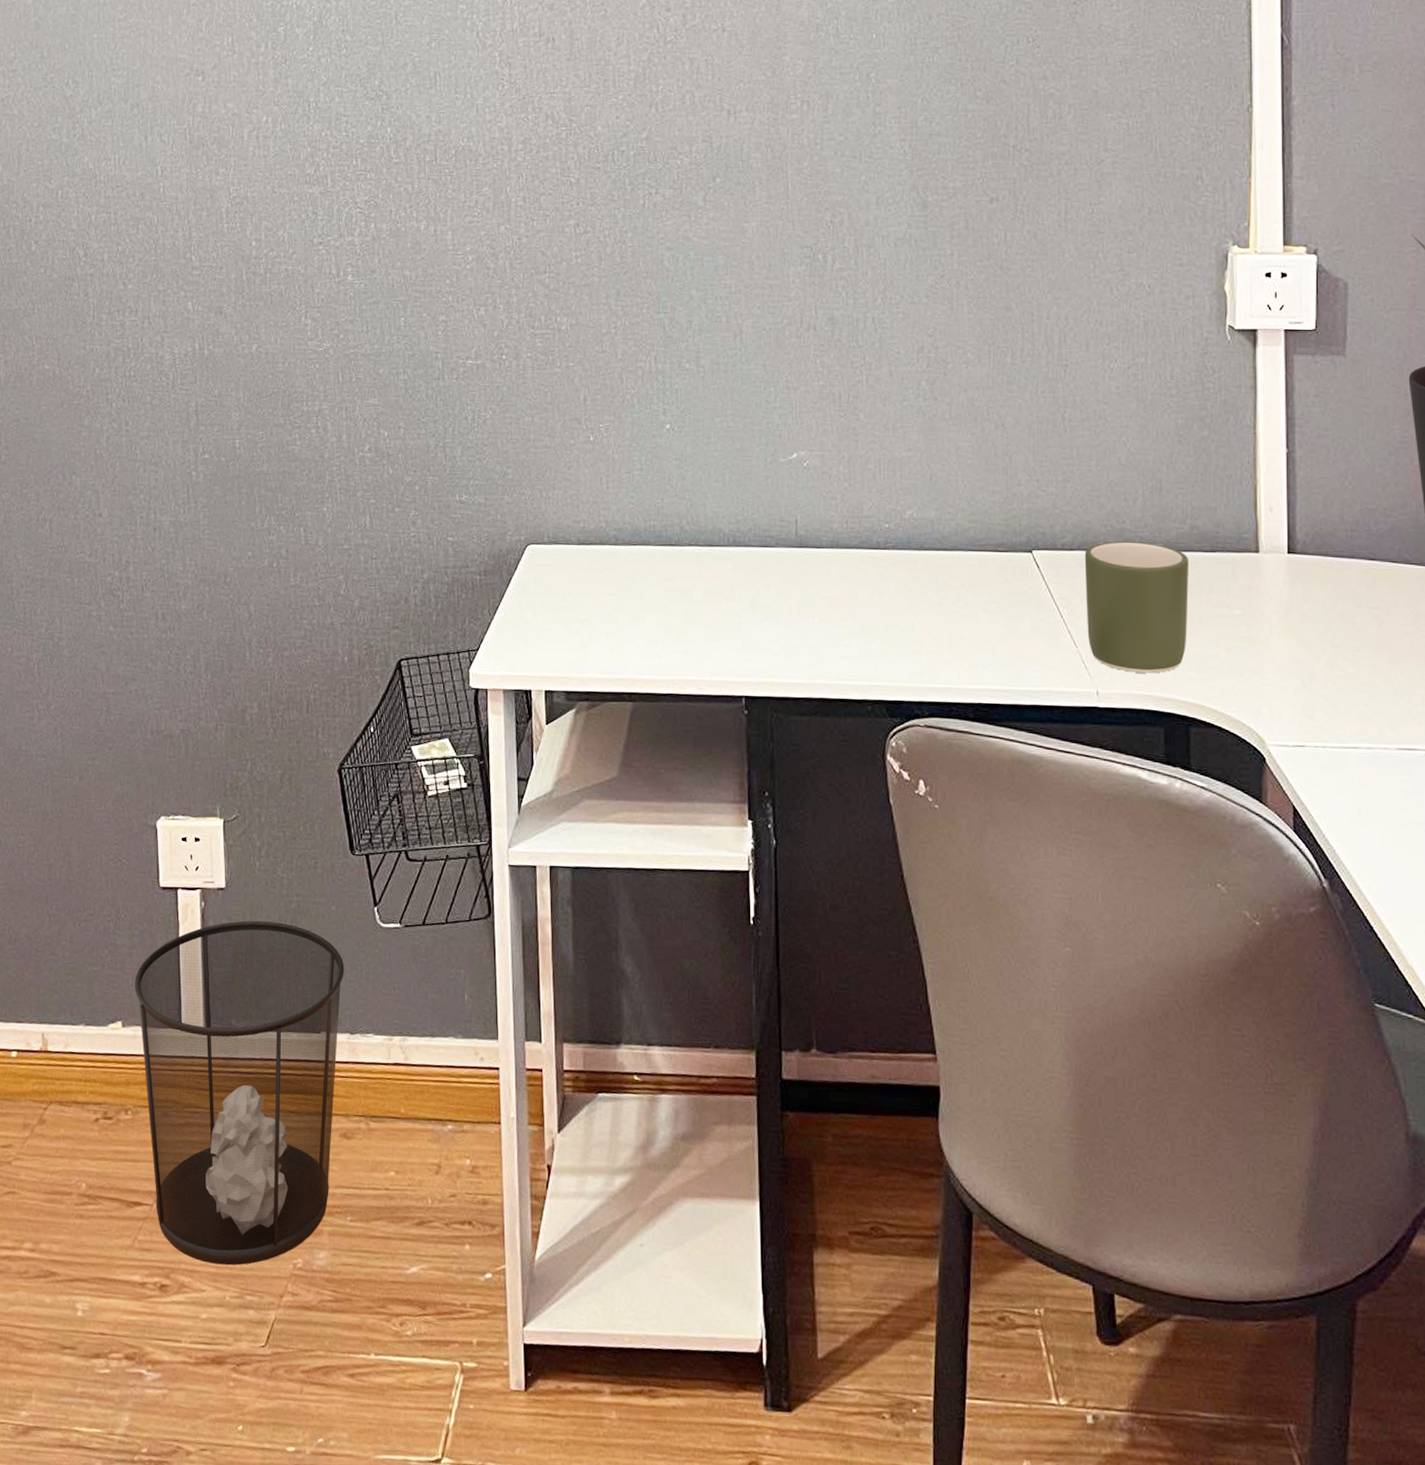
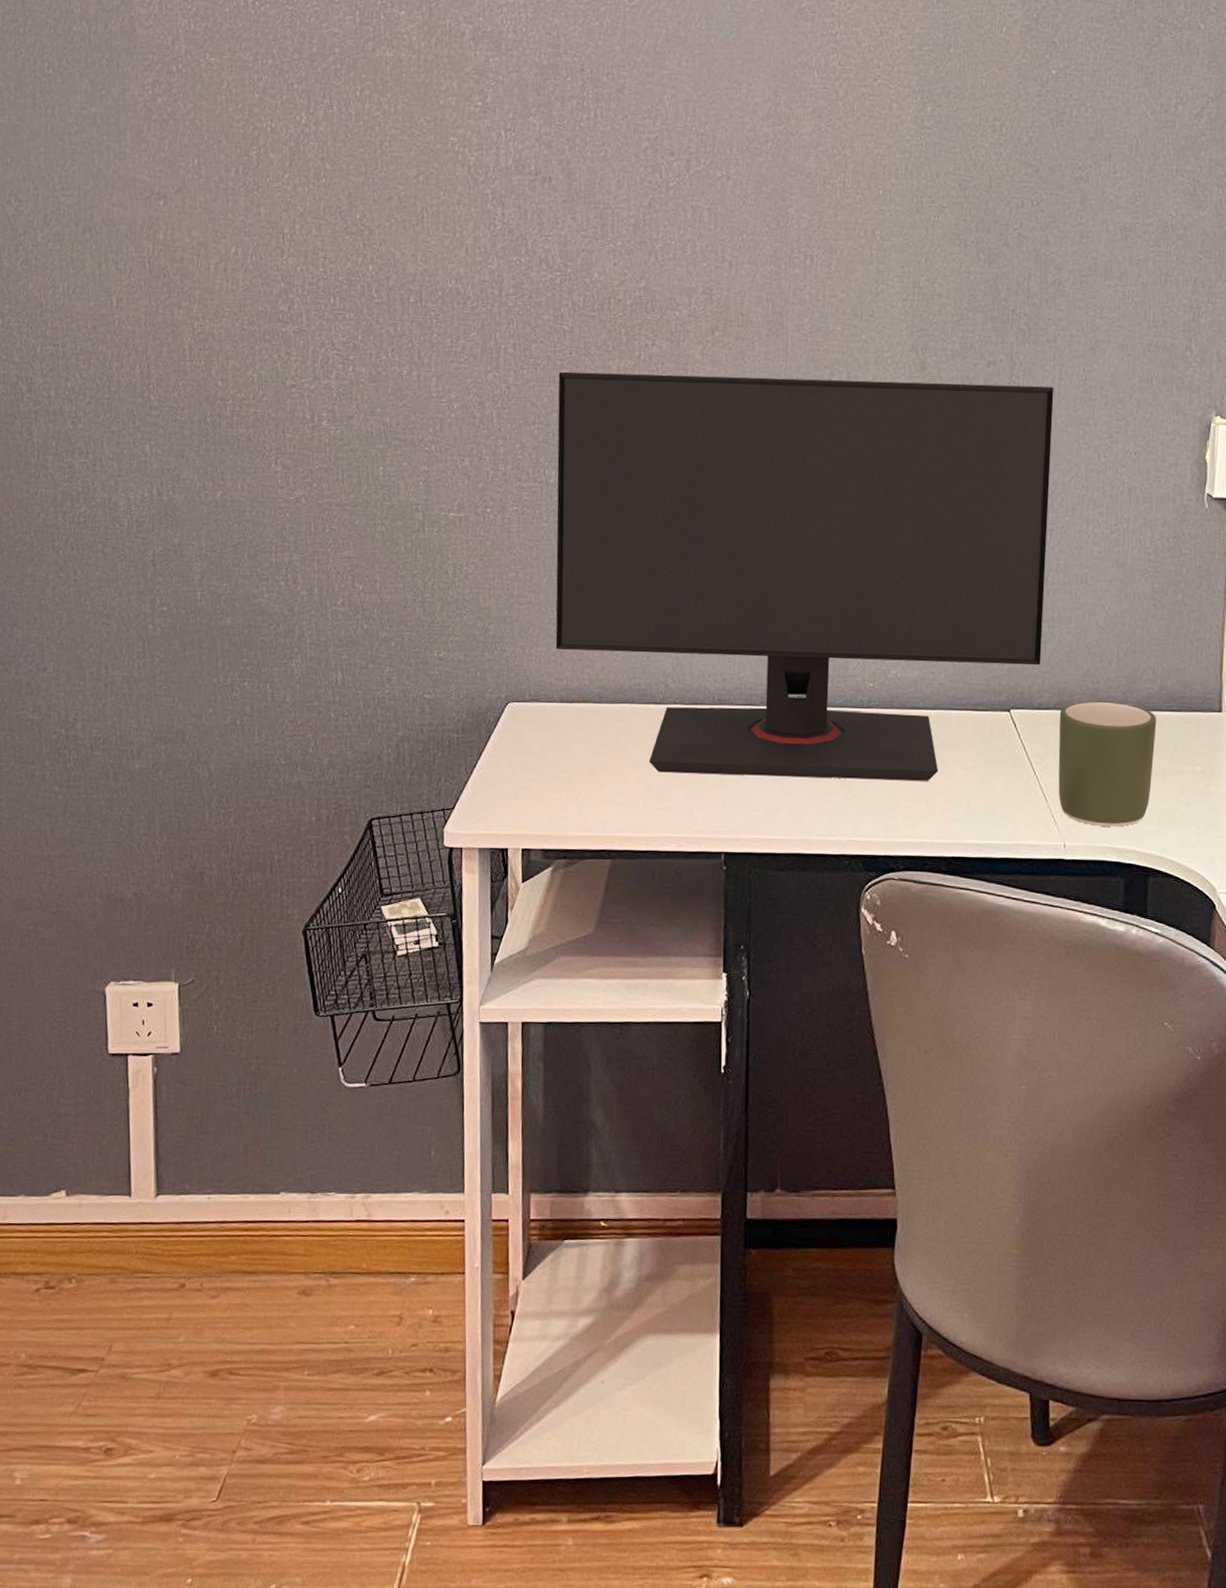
waste bin: present [135,920,345,1266] -> none [80,1084,306,1426]
computer monitor: none [566,220,1062,624] -> present [555,371,1054,781]

